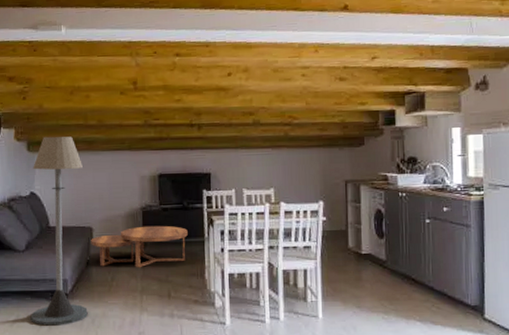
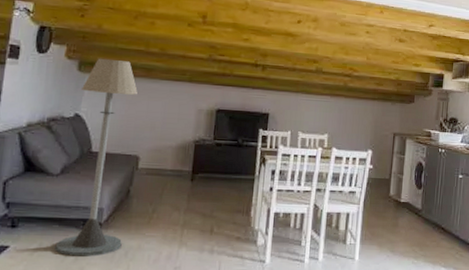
coffee table: present [91,225,188,268] -> none [135,159,239,202]

